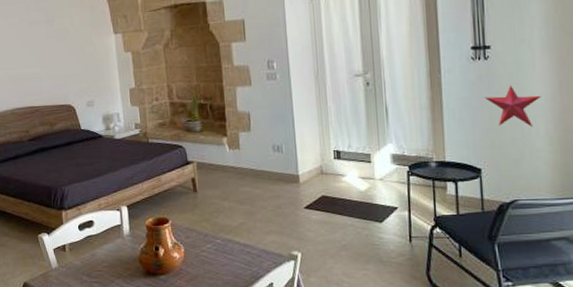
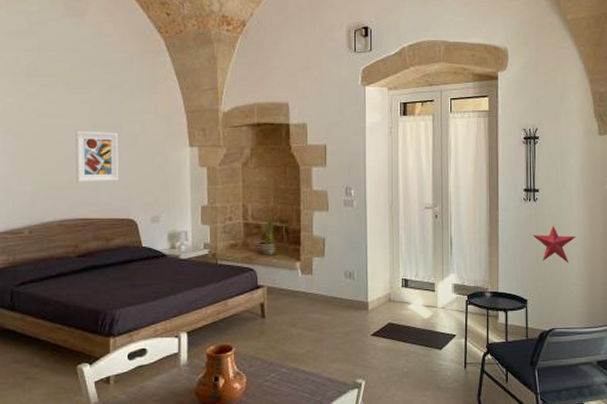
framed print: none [16,27,56,75] -> present [75,131,119,182]

